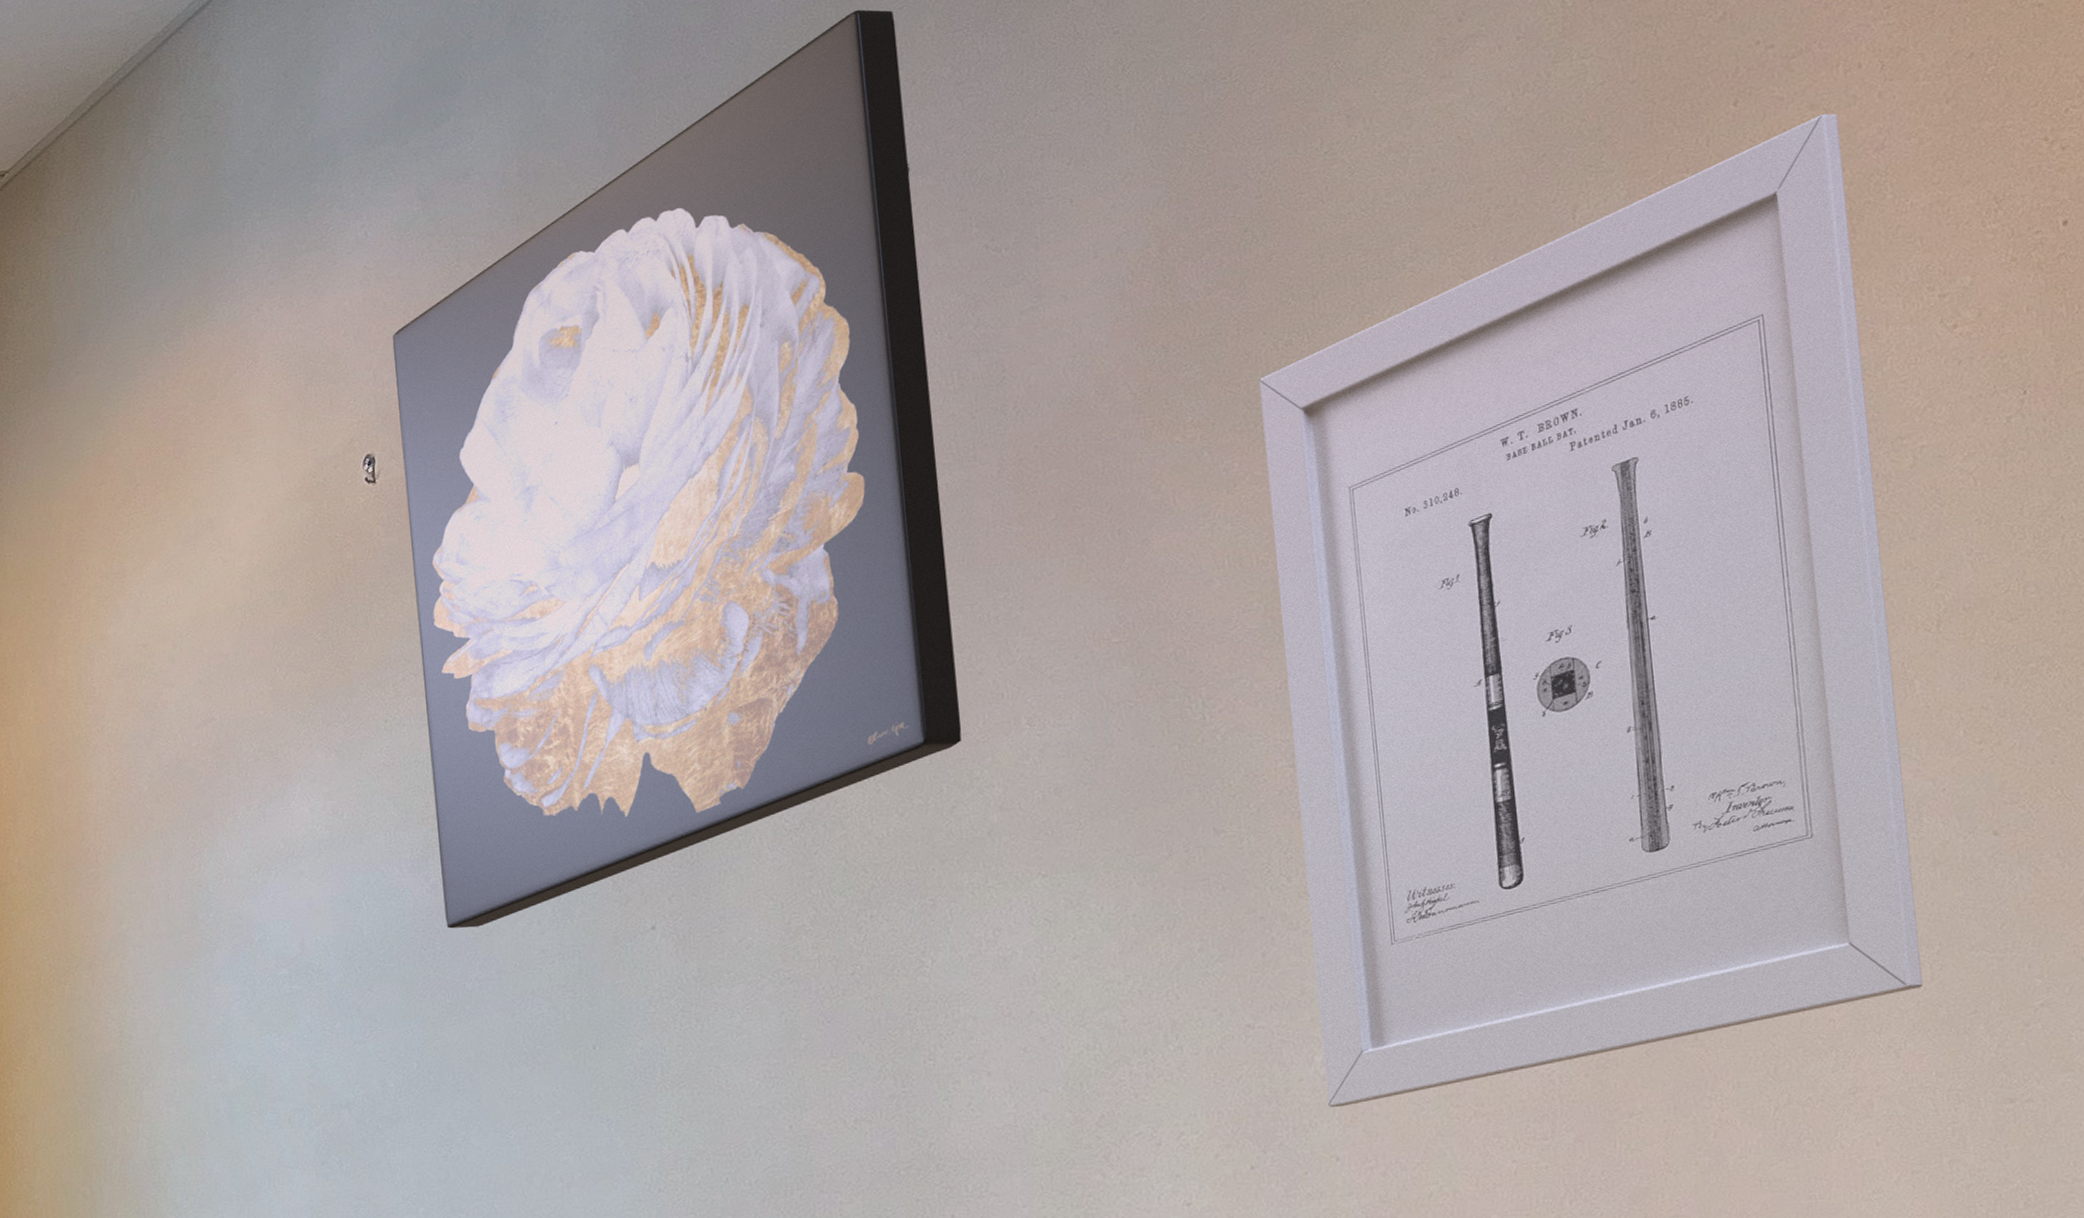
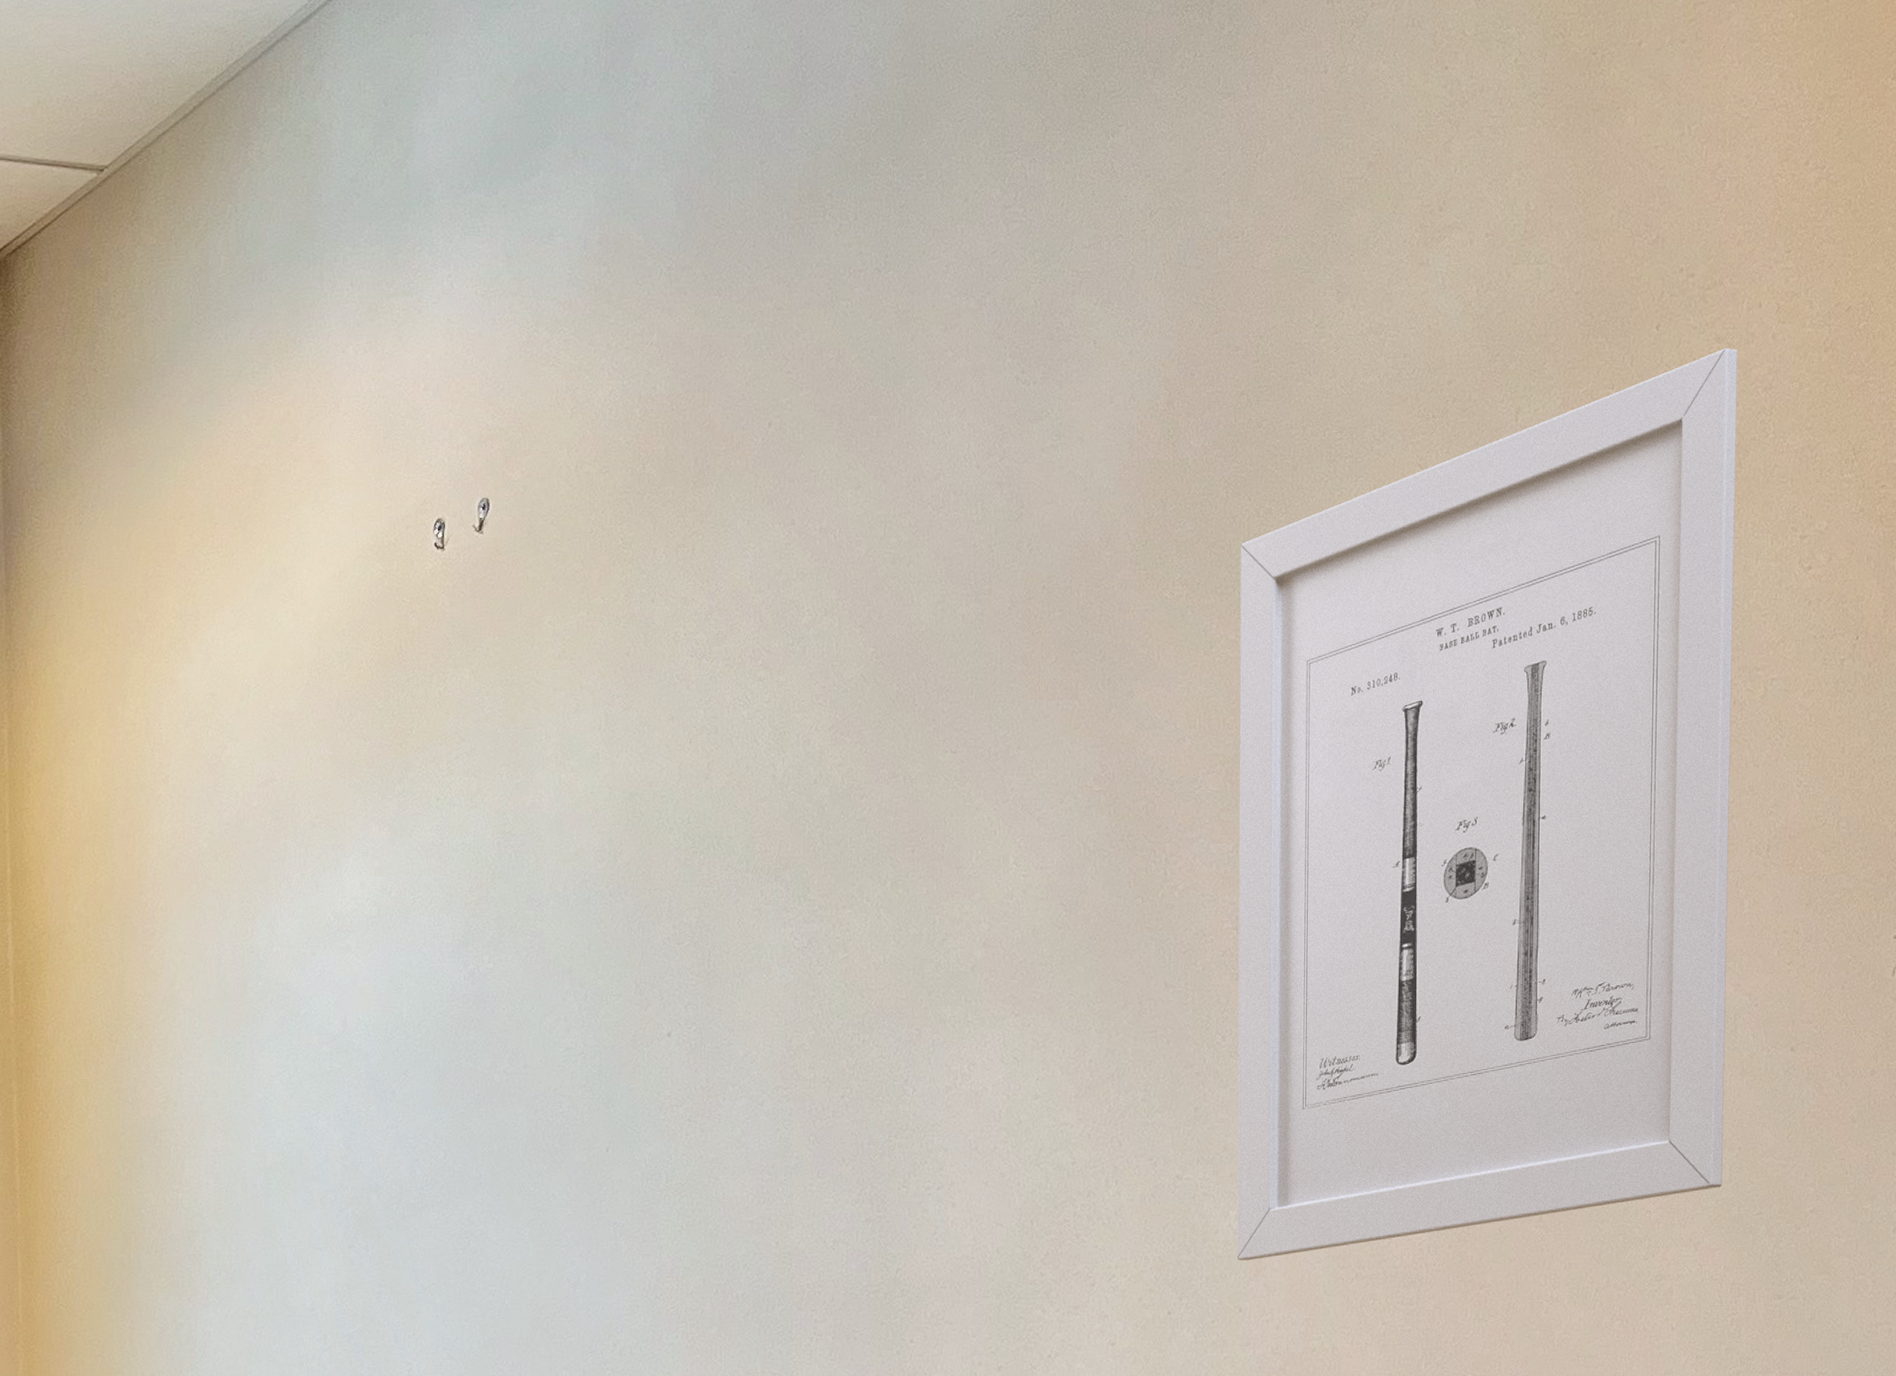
wall art: present [392,9,962,929] -> none [469,117,957,1019]

